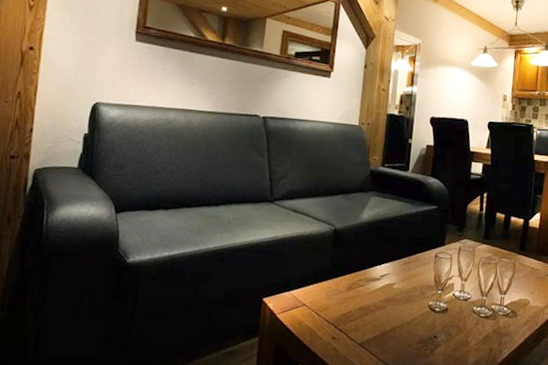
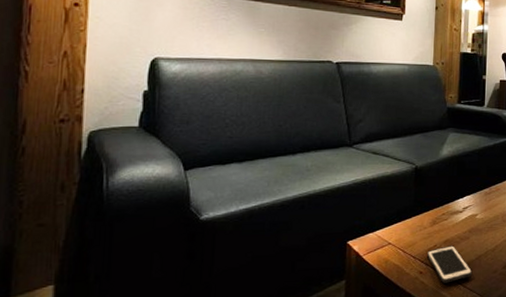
cell phone: none [341,313,387,352] -> present [427,245,473,283]

